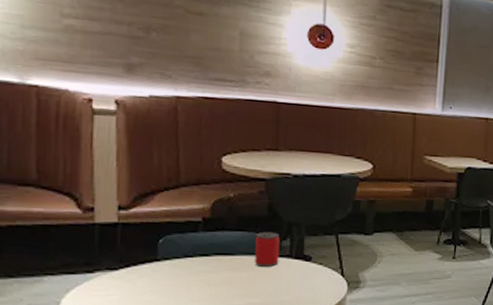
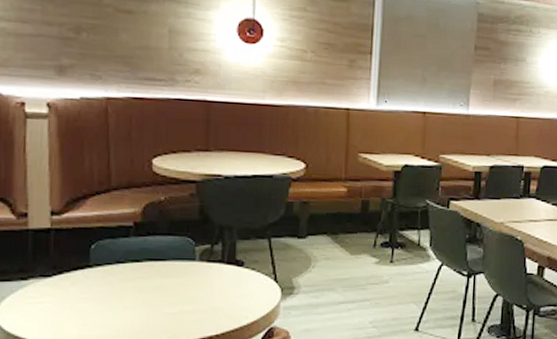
beverage can: present [255,231,280,268] -> none [186,236,212,274]

